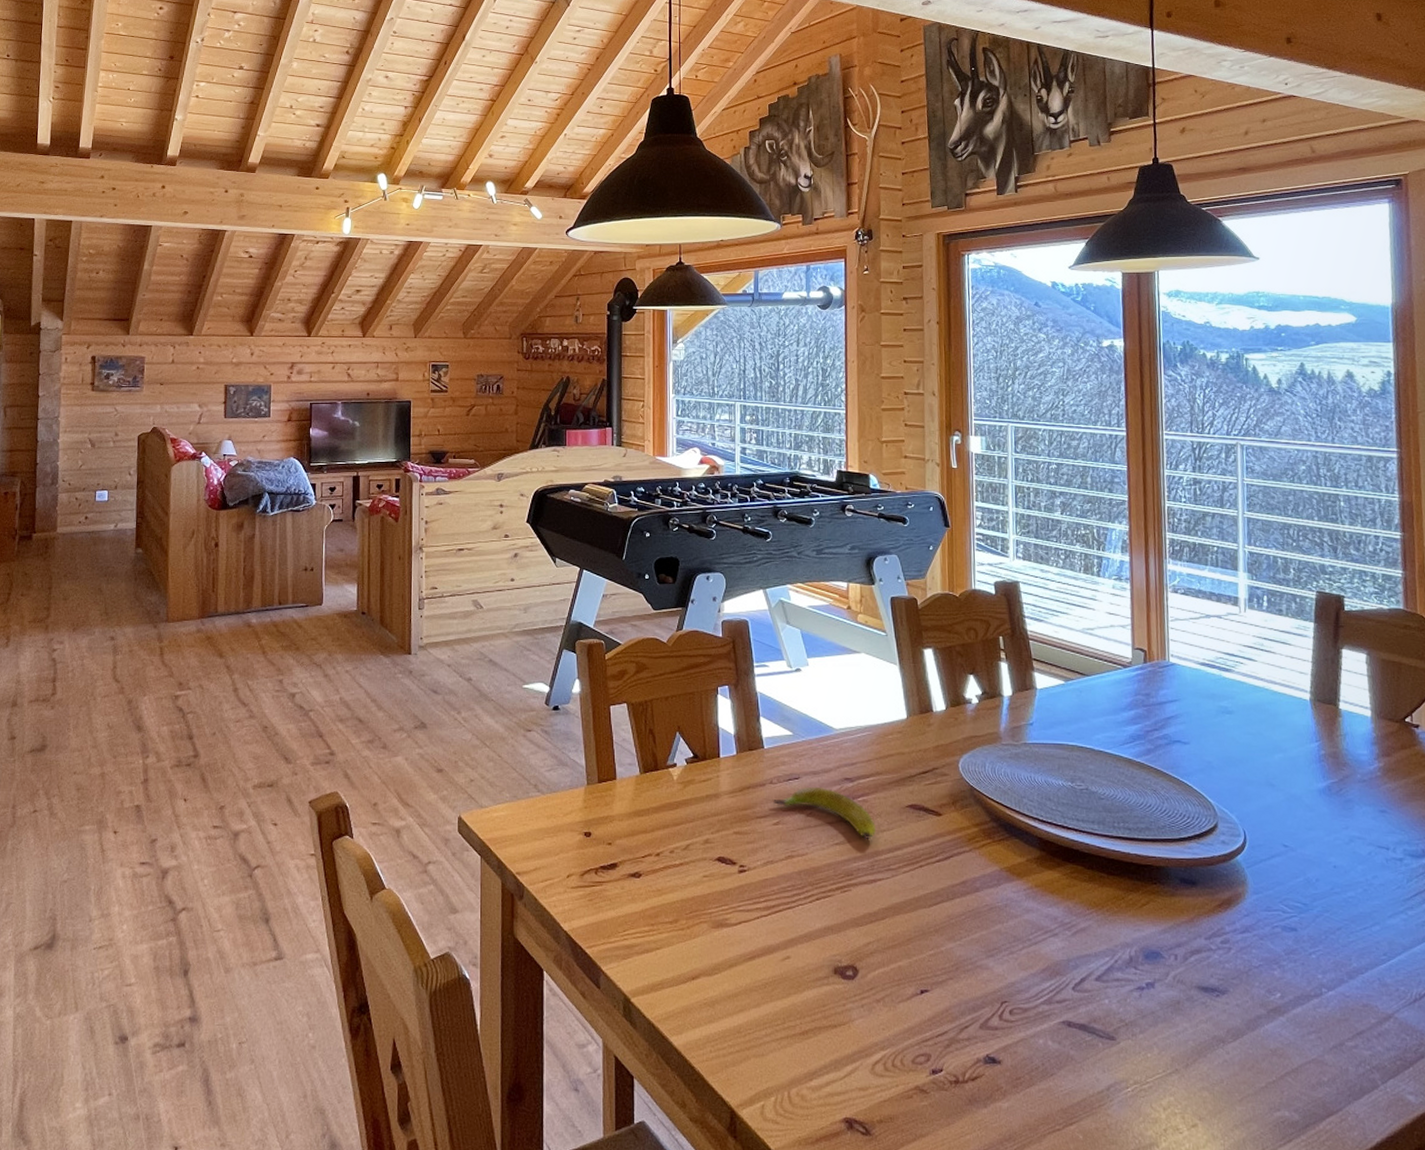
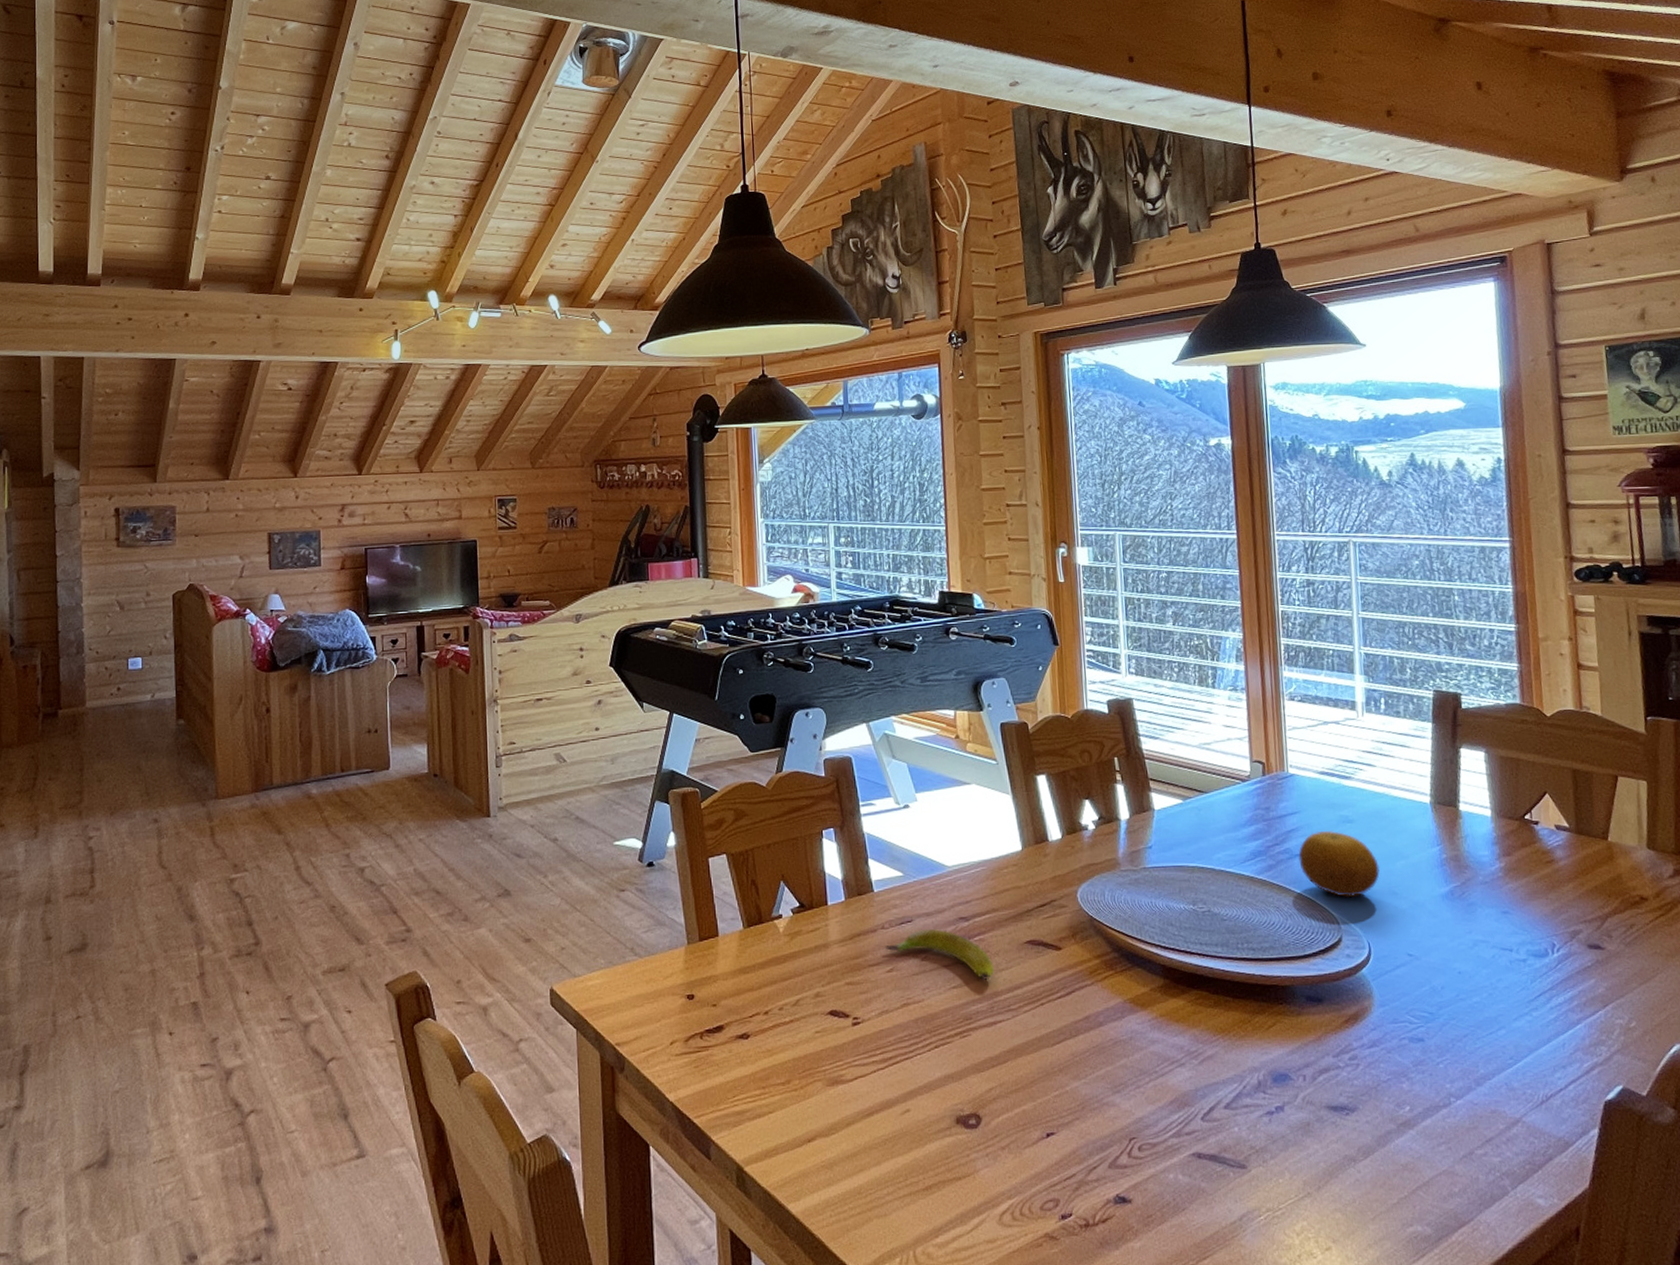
fruit: none [1177,720,1258,786] -> present [1298,831,1380,898]

